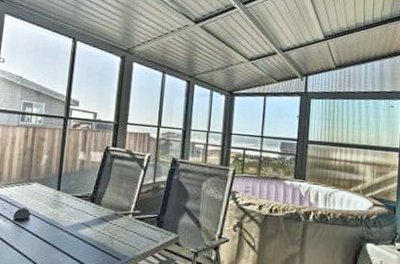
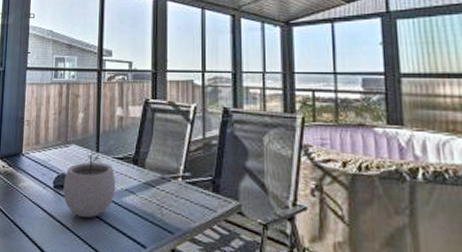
plant pot: none [23,187,74,248] -> present [63,149,116,218]

